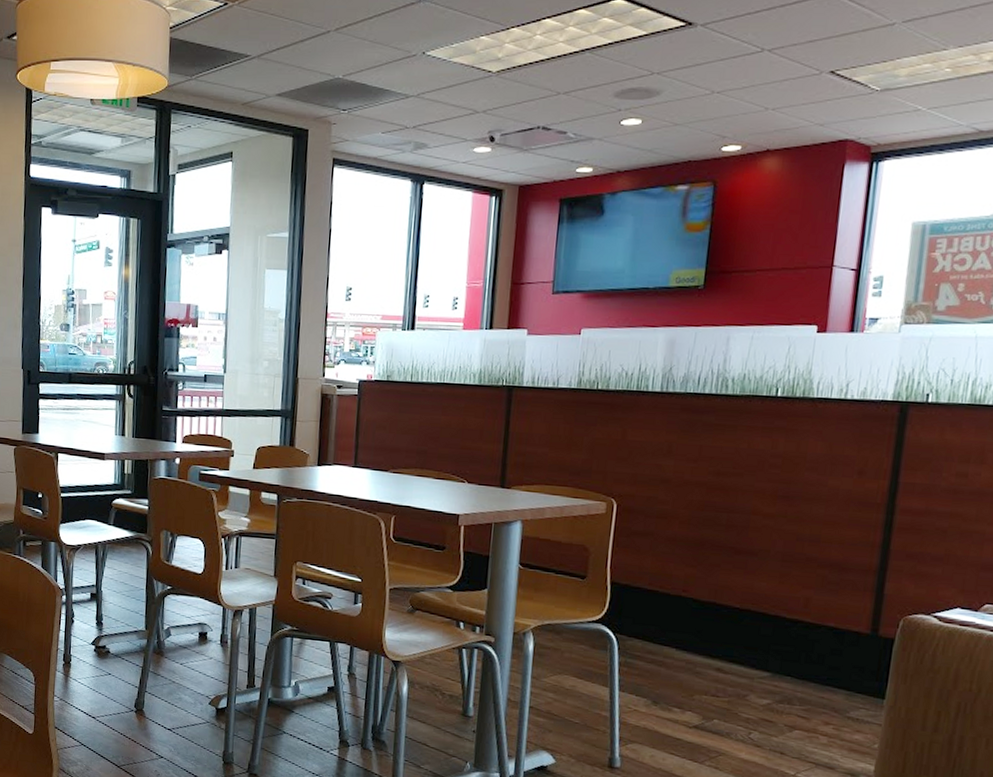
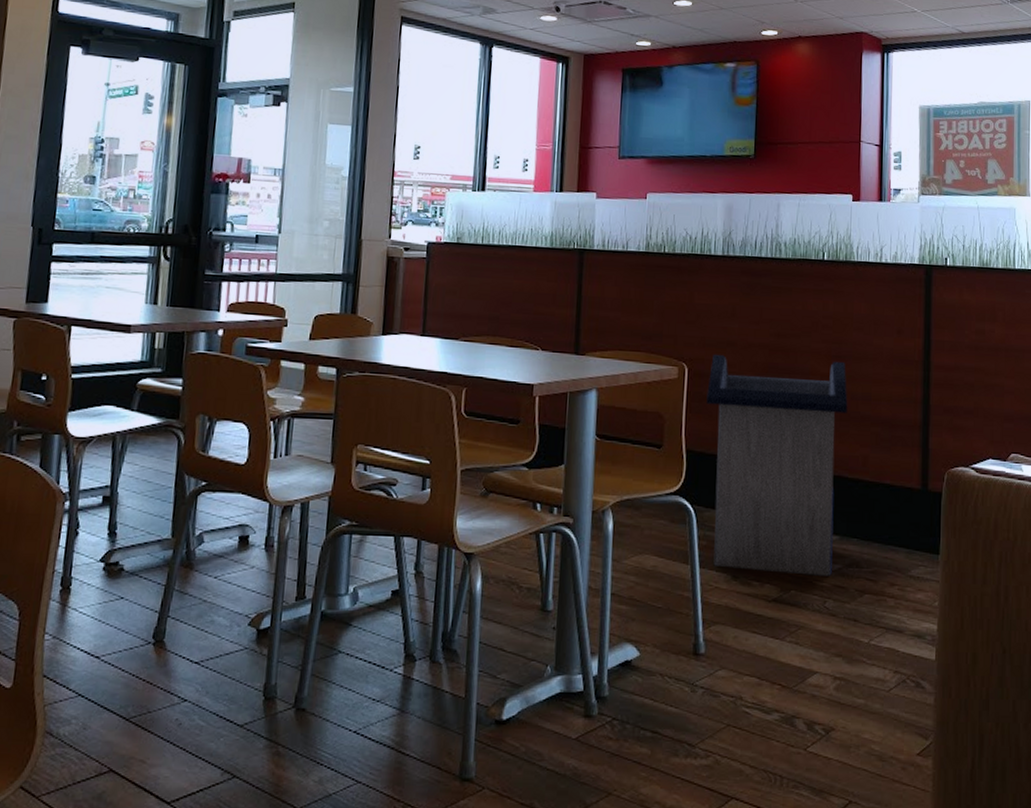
trash can: none [633,490,793,710] -> present [706,354,848,576]

